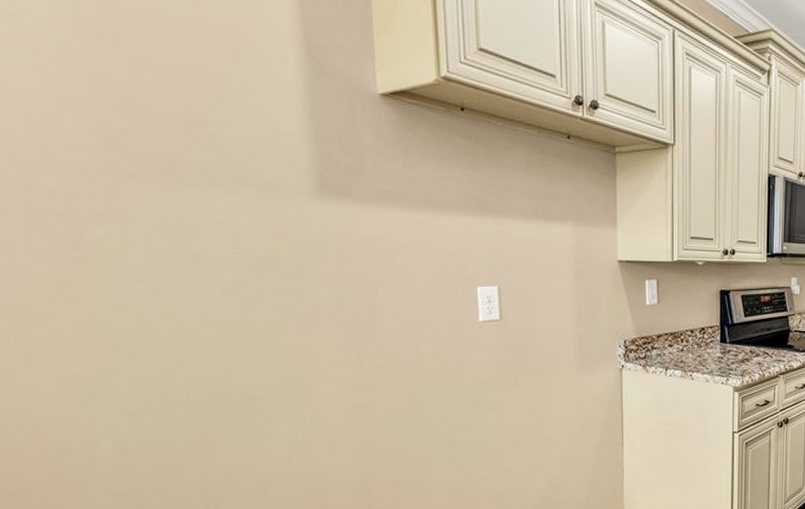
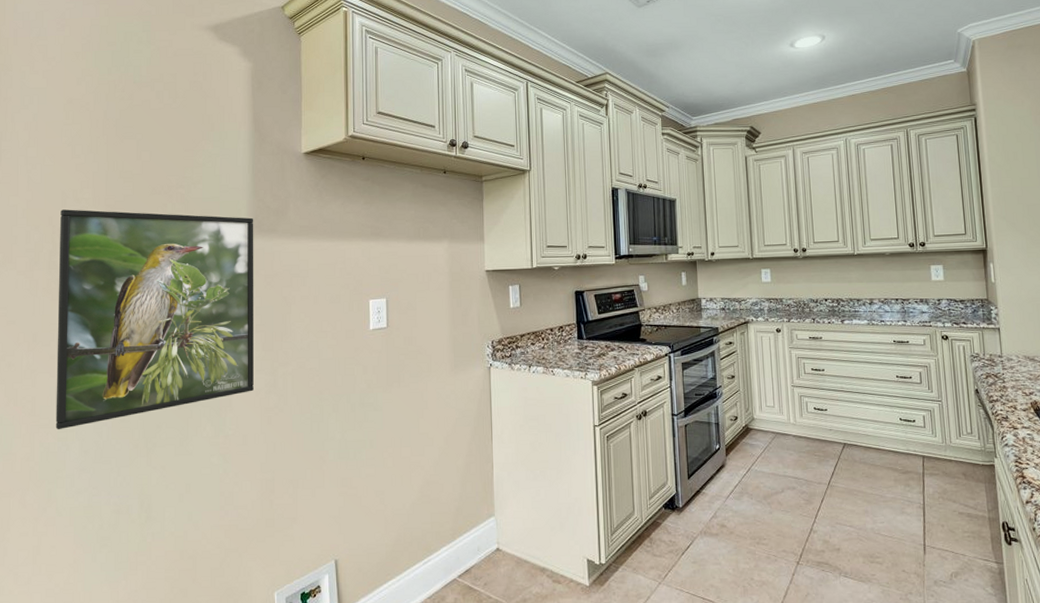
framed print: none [28,141,337,424] -> present [55,209,254,430]

